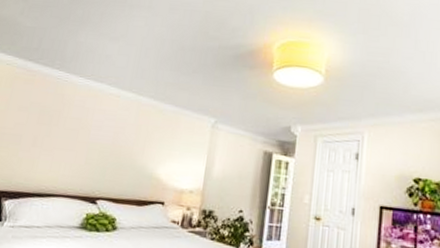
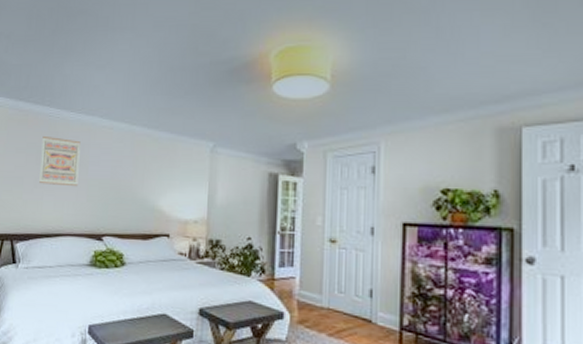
wall art: none [38,96,86,149] -> present [39,135,81,187]

